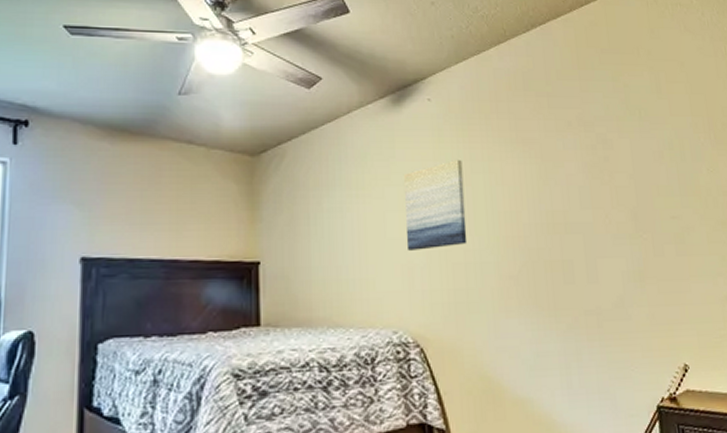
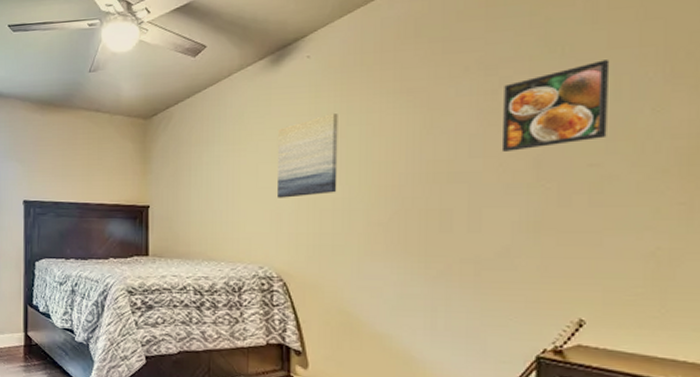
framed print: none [600,125,681,203] -> present [501,60,610,152]

